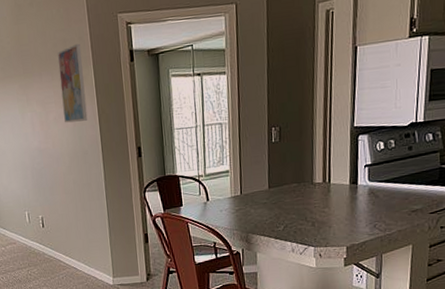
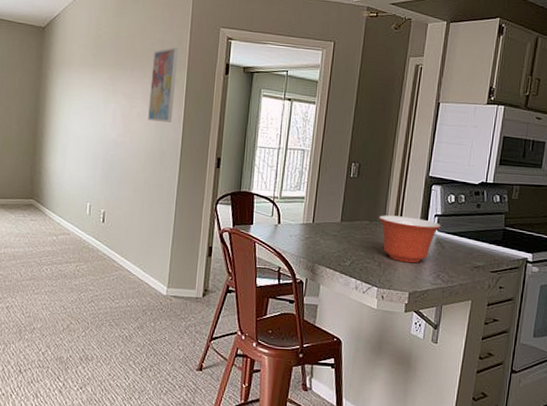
mixing bowl: none [306,171,372,218] -> present [379,215,441,263]

